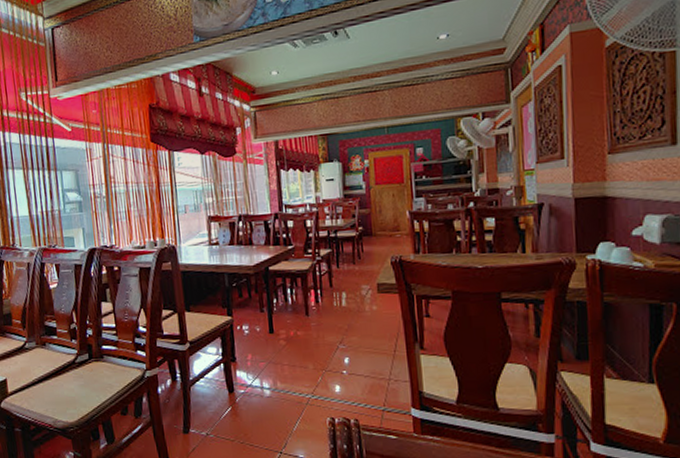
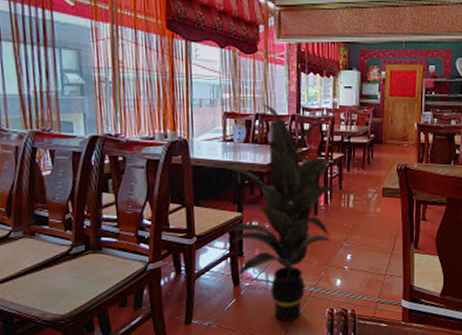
indoor plant: none [193,204,333,432] -> present [204,103,346,322]

